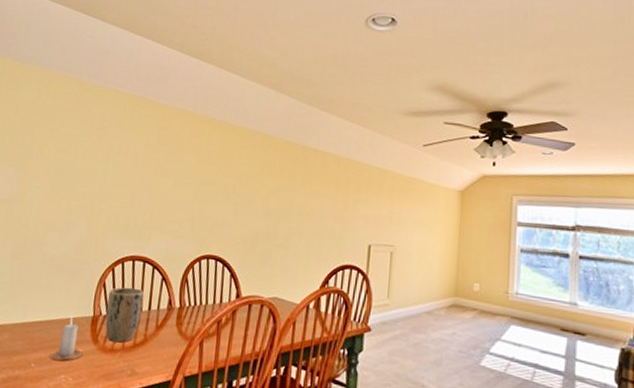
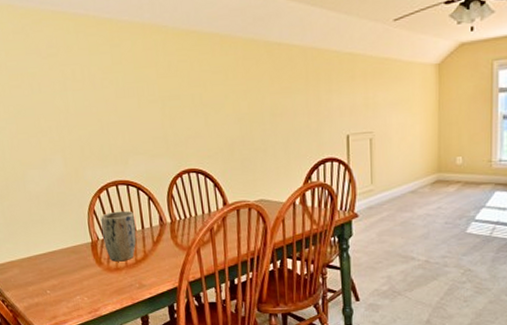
candle: present [50,314,83,361] -> none [61,243,91,285]

